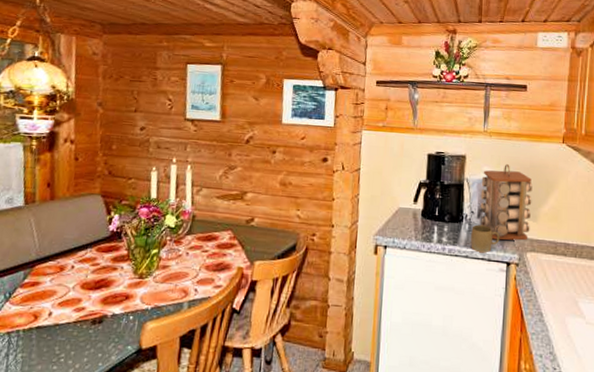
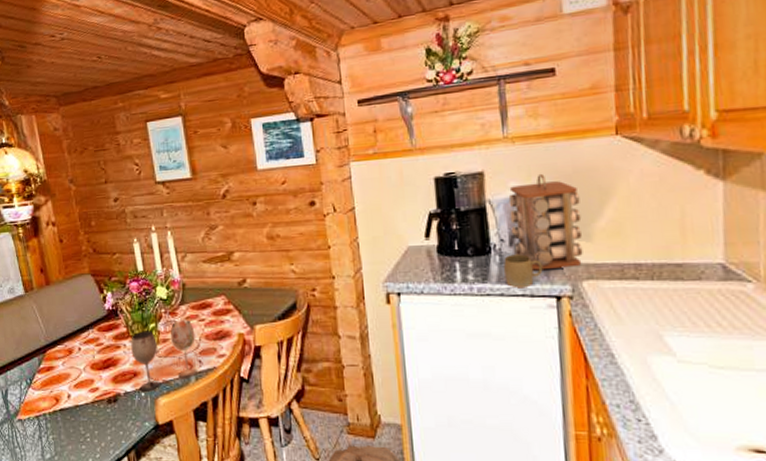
wineglass: none [127,249,197,317] -> present [131,320,199,393]

